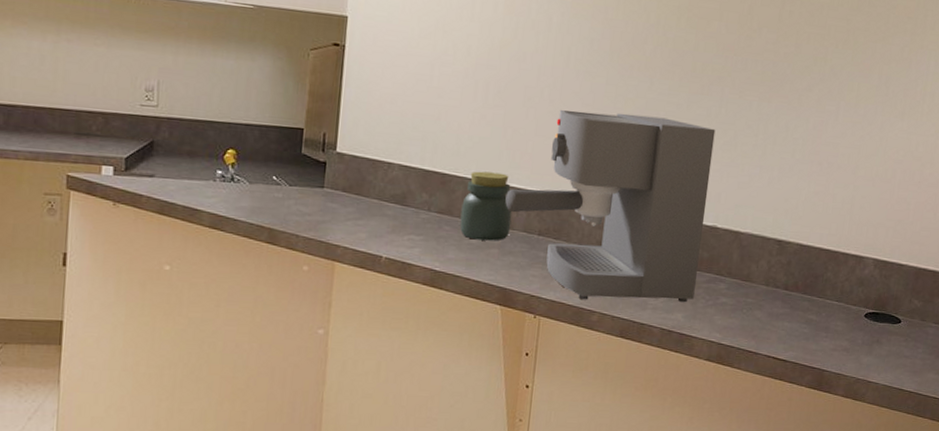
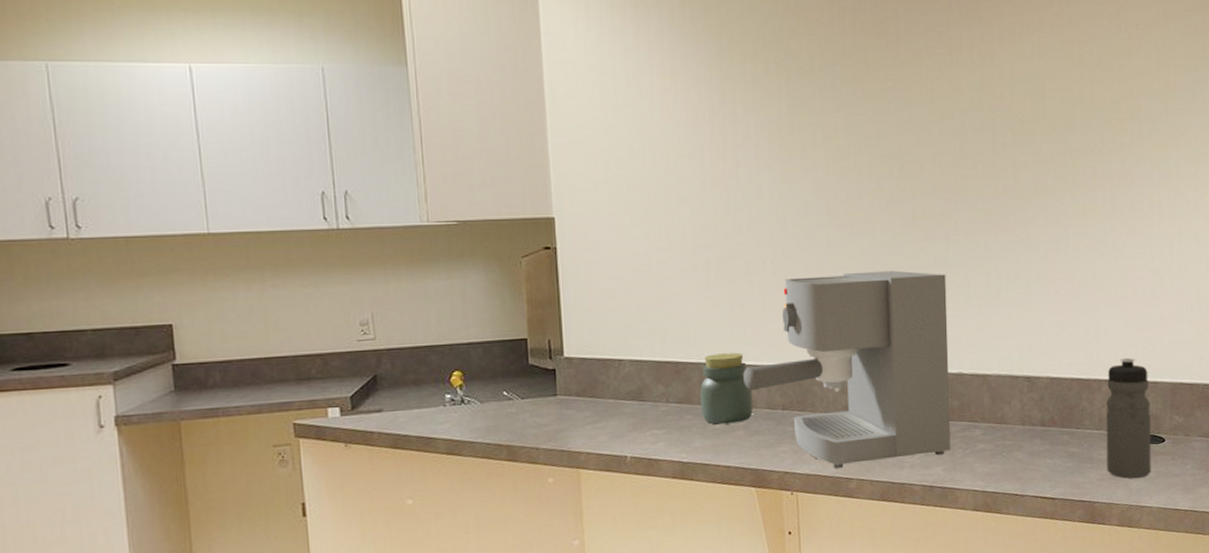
water bottle: none [841,236,895,355] -> present [1106,357,1151,479]

